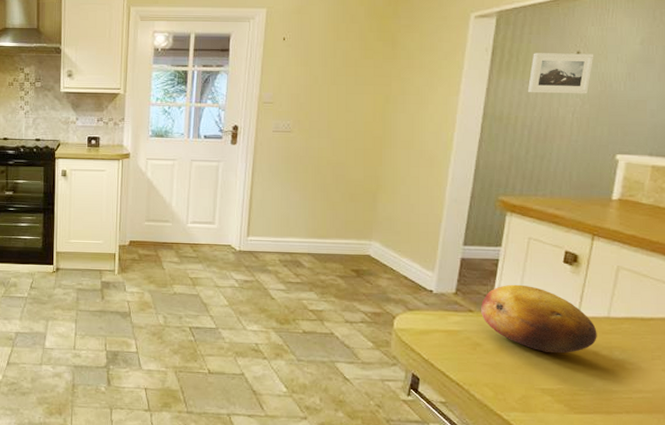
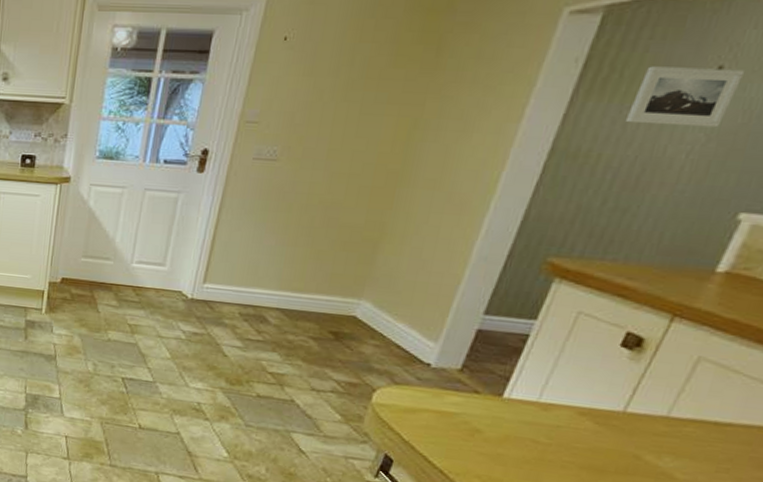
fruit: present [481,284,597,353] -> none [490,365,647,453]

